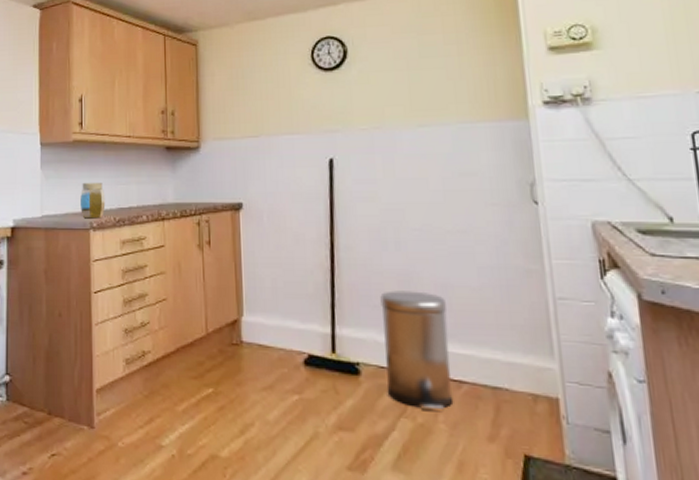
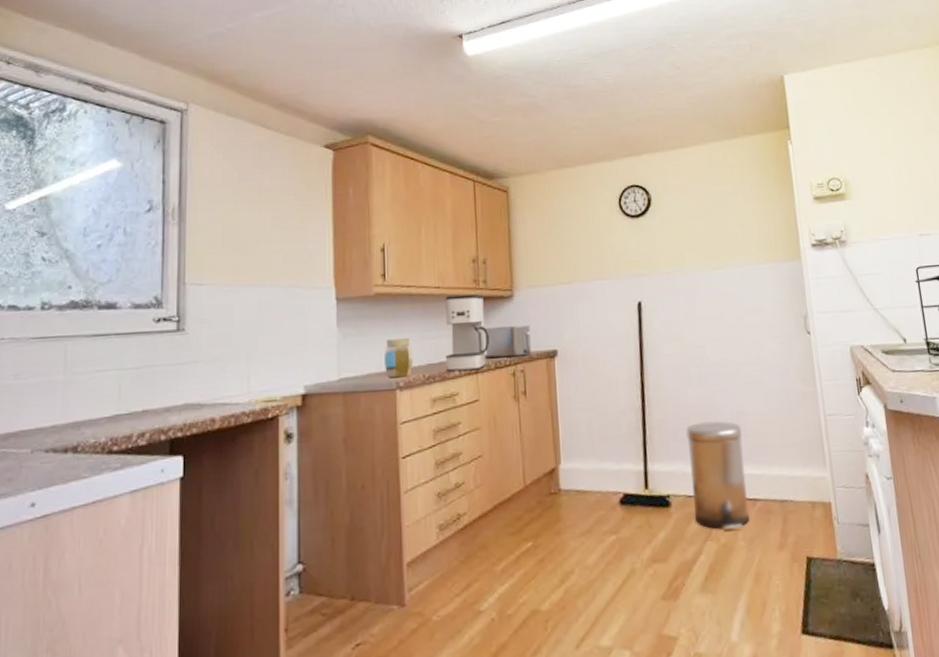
coffee maker: none [134,144,176,217] -> present [445,294,490,372]
toaster: none [172,176,216,207] -> present [485,325,531,359]

